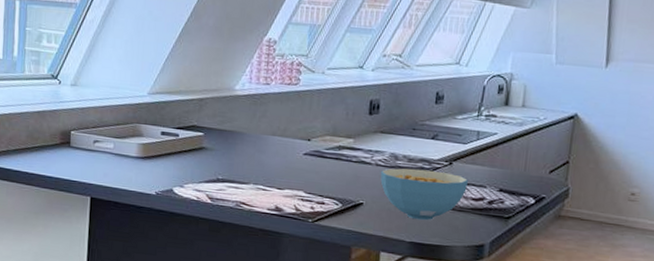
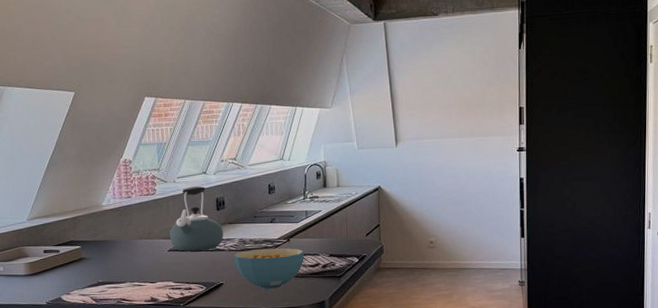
kettle: none [307,82,373,161] -> present [169,186,223,252]

